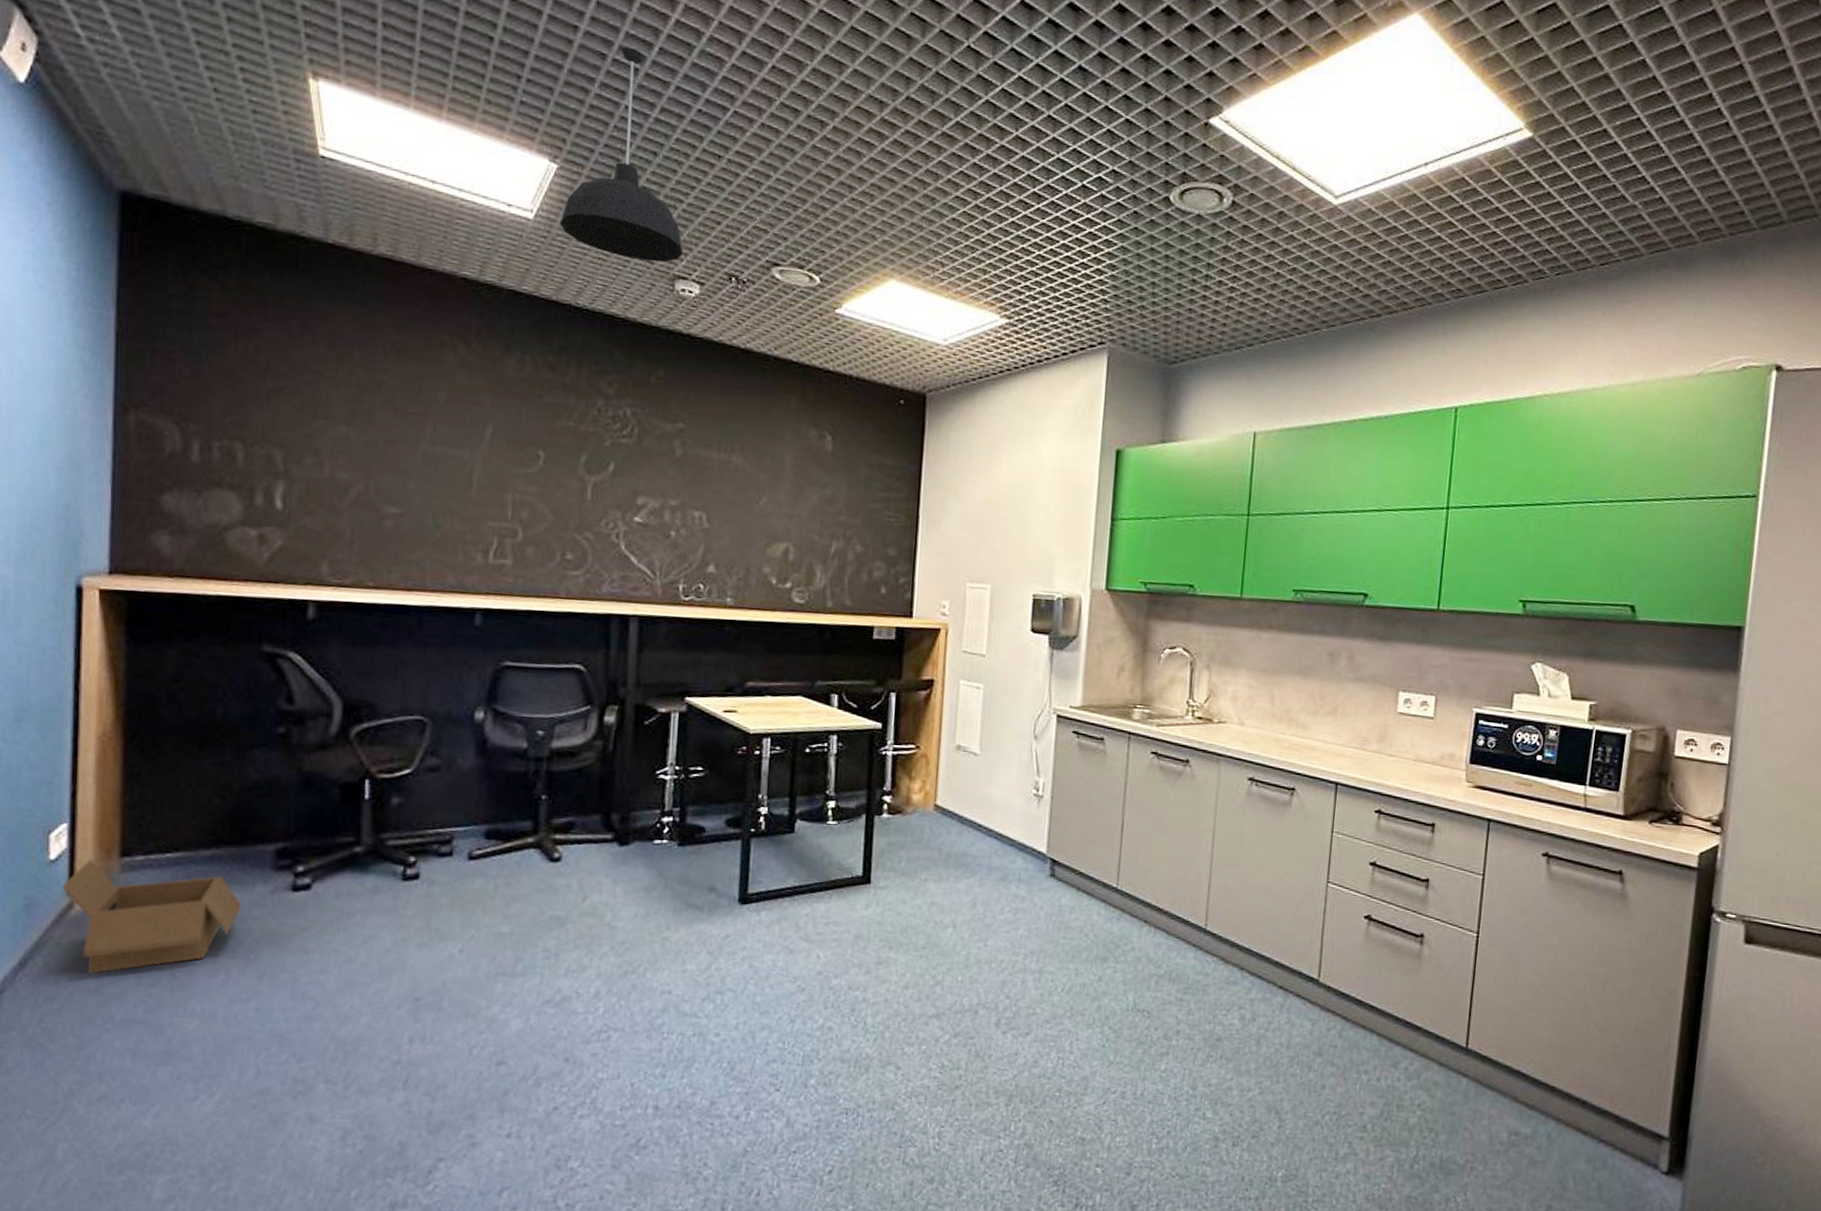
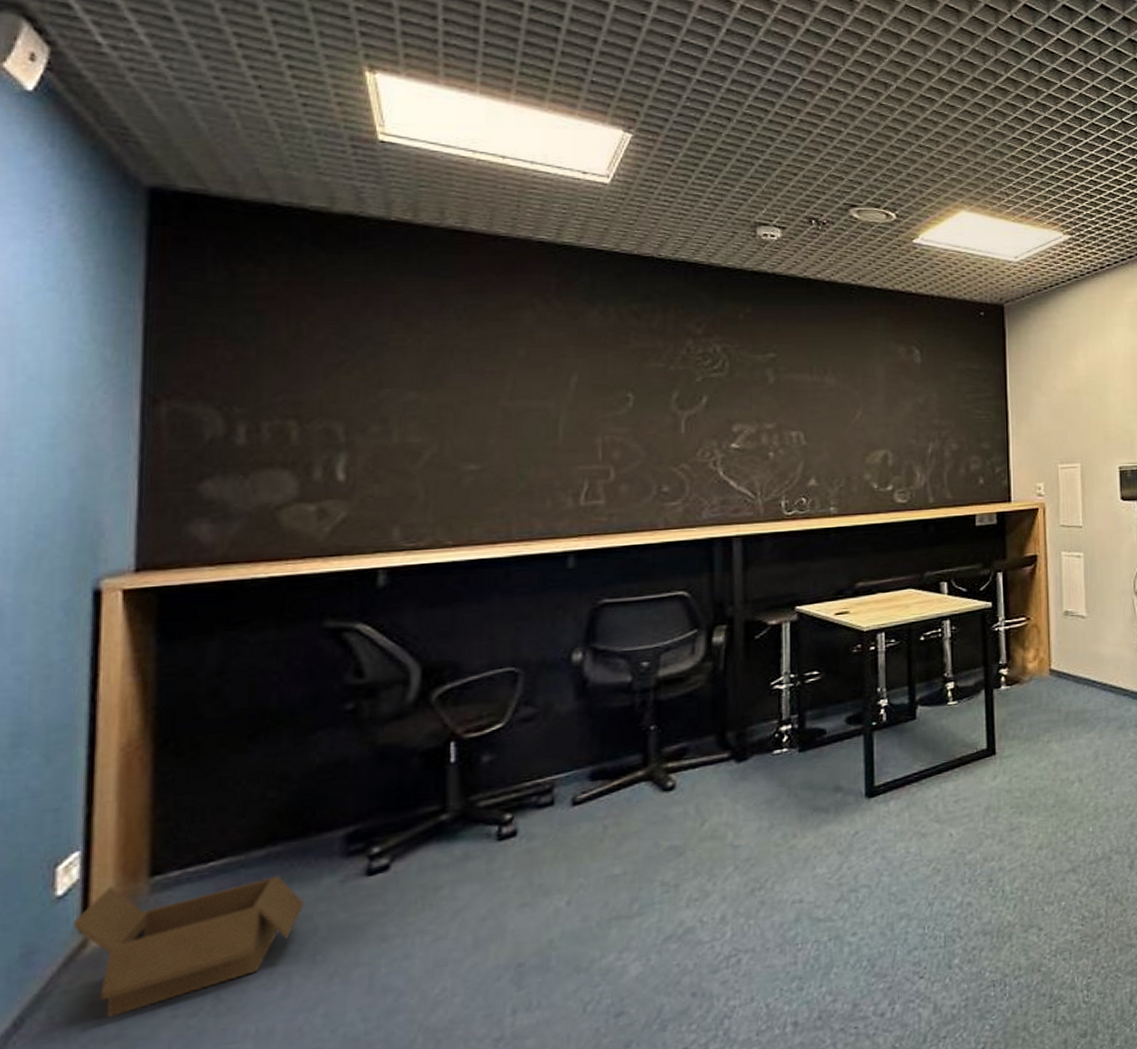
pendant lamp: present [559,46,684,263] -> none [637,30,763,212]

